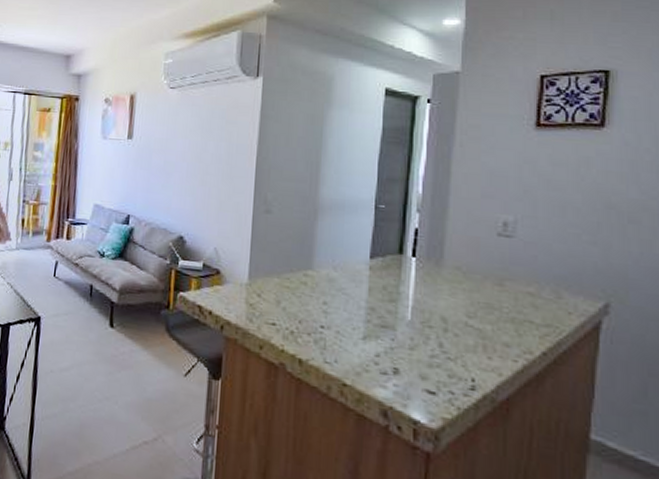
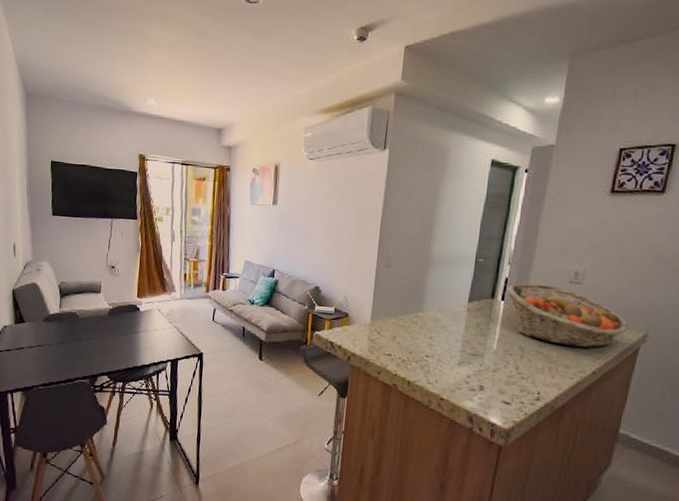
fruit basket: none [417,235,583,321] -> present [506,283,629,348]

